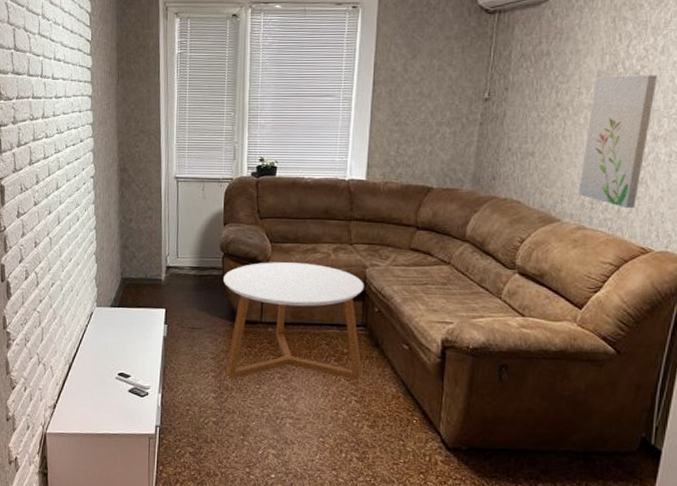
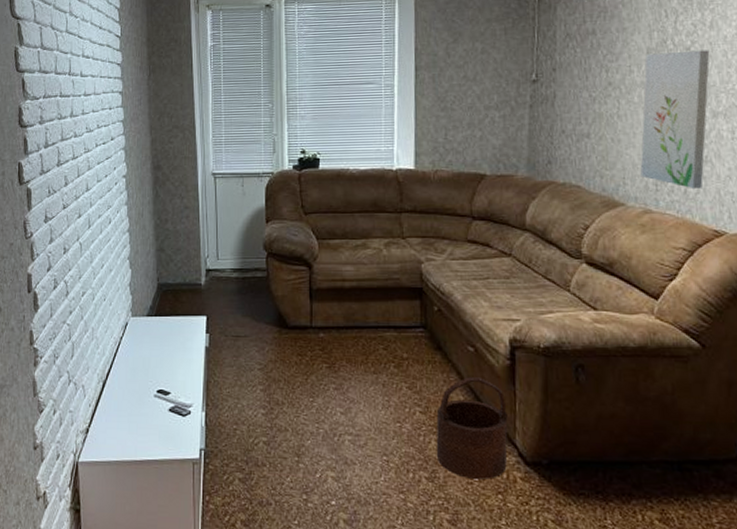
coffee table: present [223,262,365,381] -> none [268,260,426,392]
wooden bucket: none [367,372,434,461] -> present [436,377,508,480]

